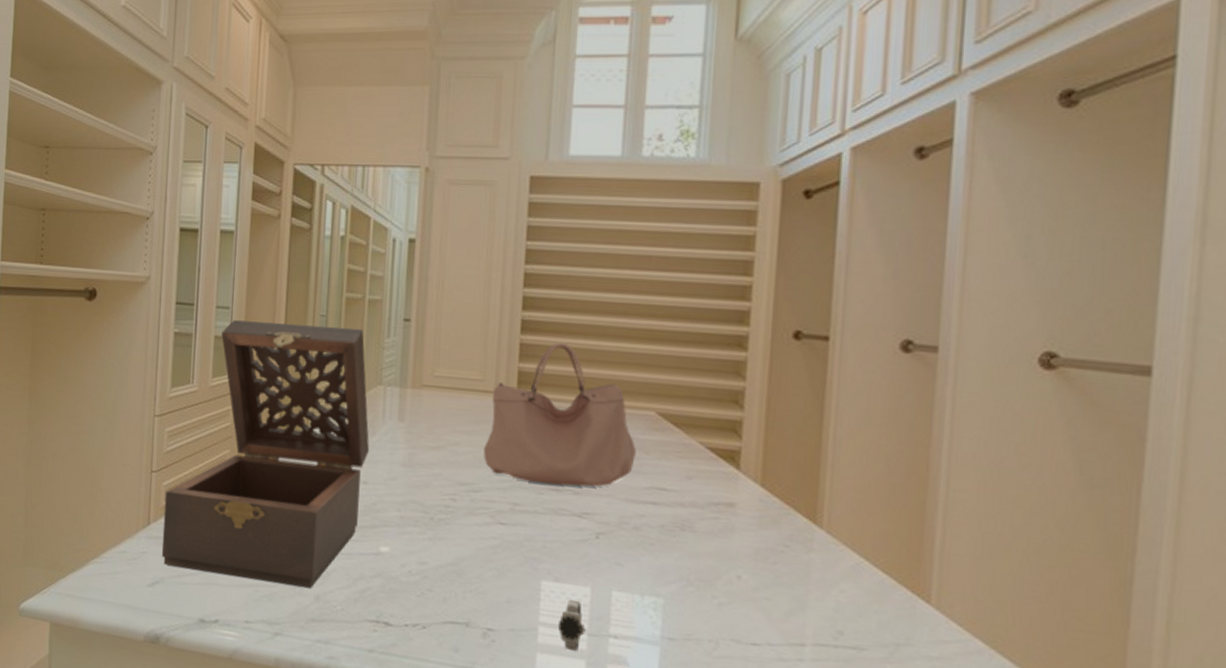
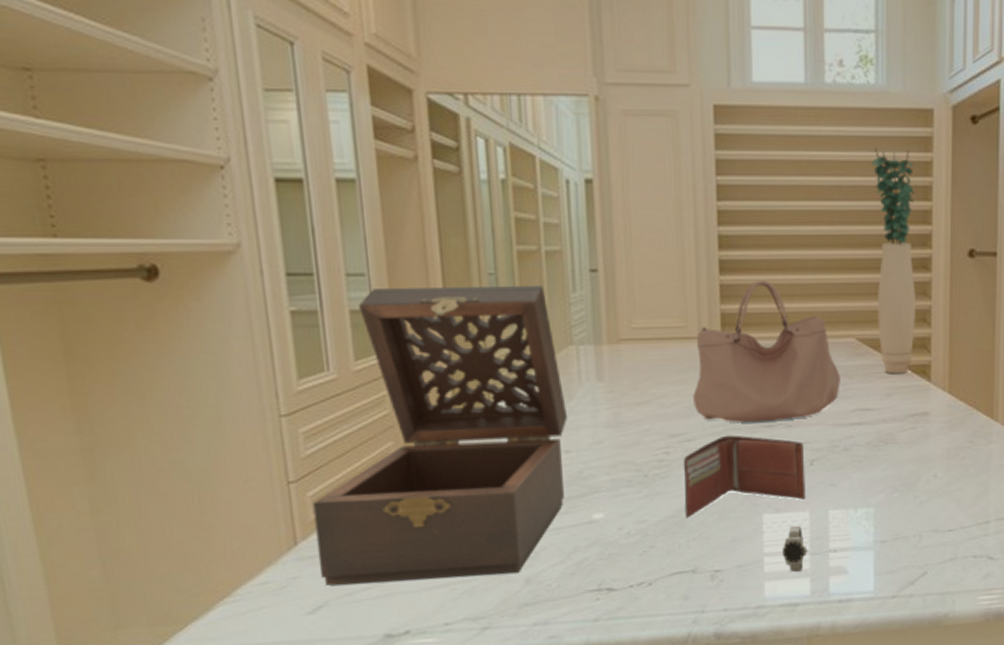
wallet: none [464,492,591,574] -> present [683,435,805,519]
vase: none [681,219,733,457] -> present [872,146,915,374]

